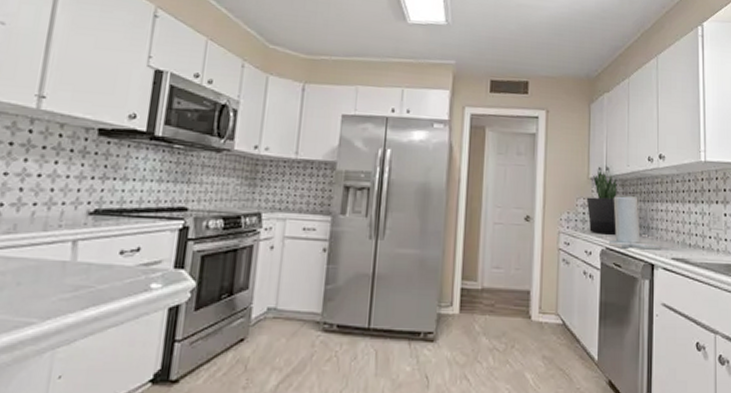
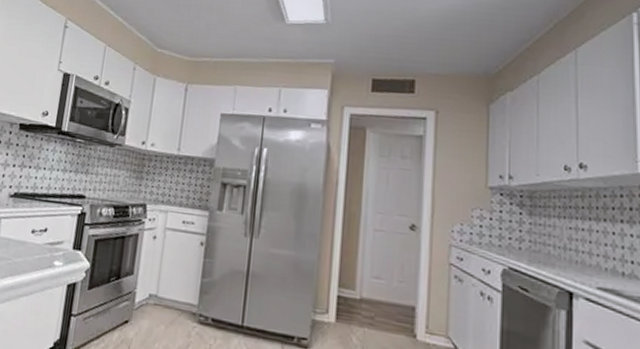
planter: present [586,169,617,235] -> none [483,177,523,254]
paper towel: present [608,196,662,250] -> none [512,209,584,277]

